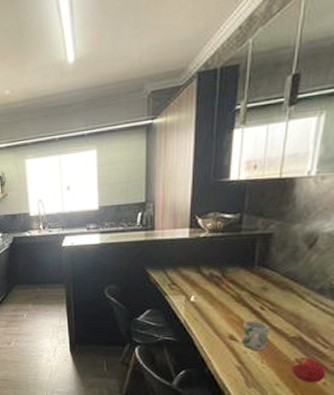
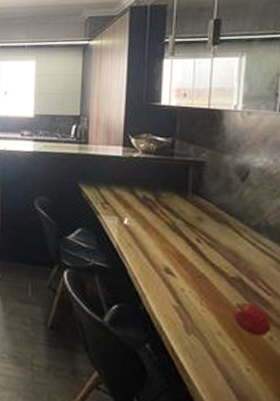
mug: present [241,320,270,350] -> none [178,252,208,290]

